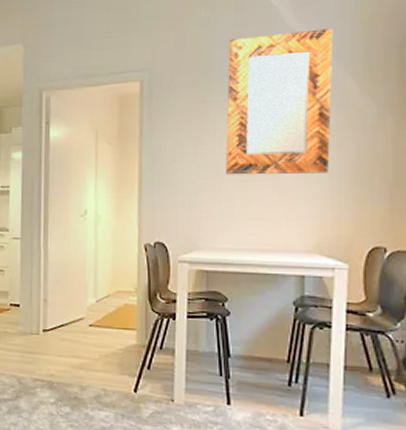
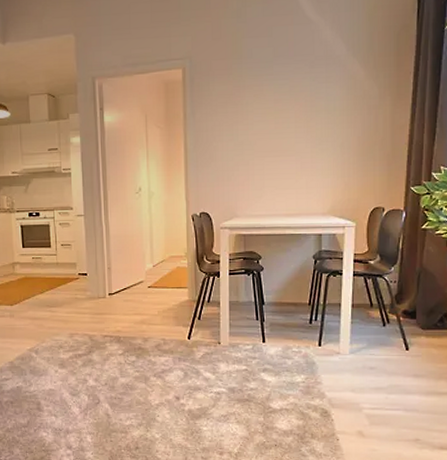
home mirror: present [226,28,334,175] -> none [257,19,345,152]

